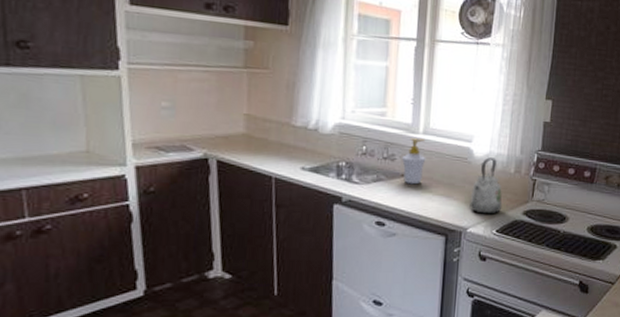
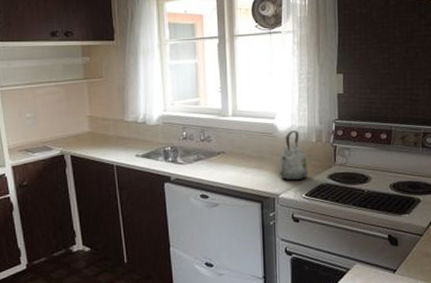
soap bottle: present [402,138,426,185] -> none [217,121,237,161]

